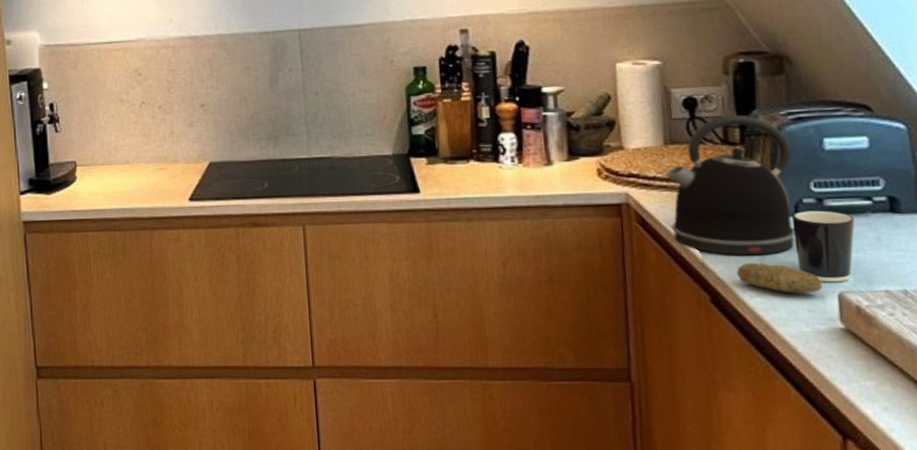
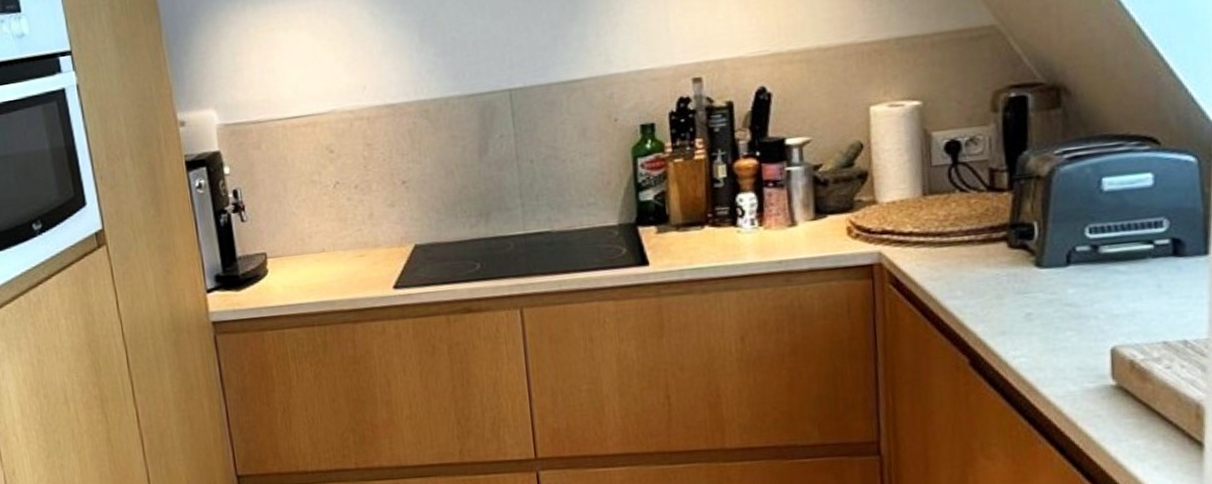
kettle: present [665,114,796,256] -> none [923,156,1067,314]
sponge: present [736,262,823,293] -> none [999,319,1094,351]
mug: present [792,210,855,283] -> none [1063,258,1133,337]

